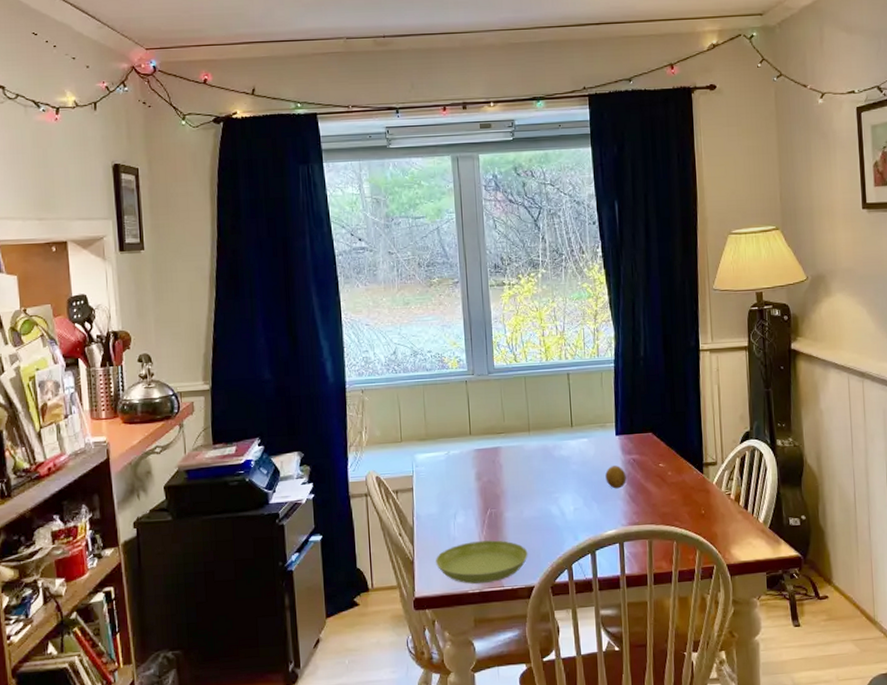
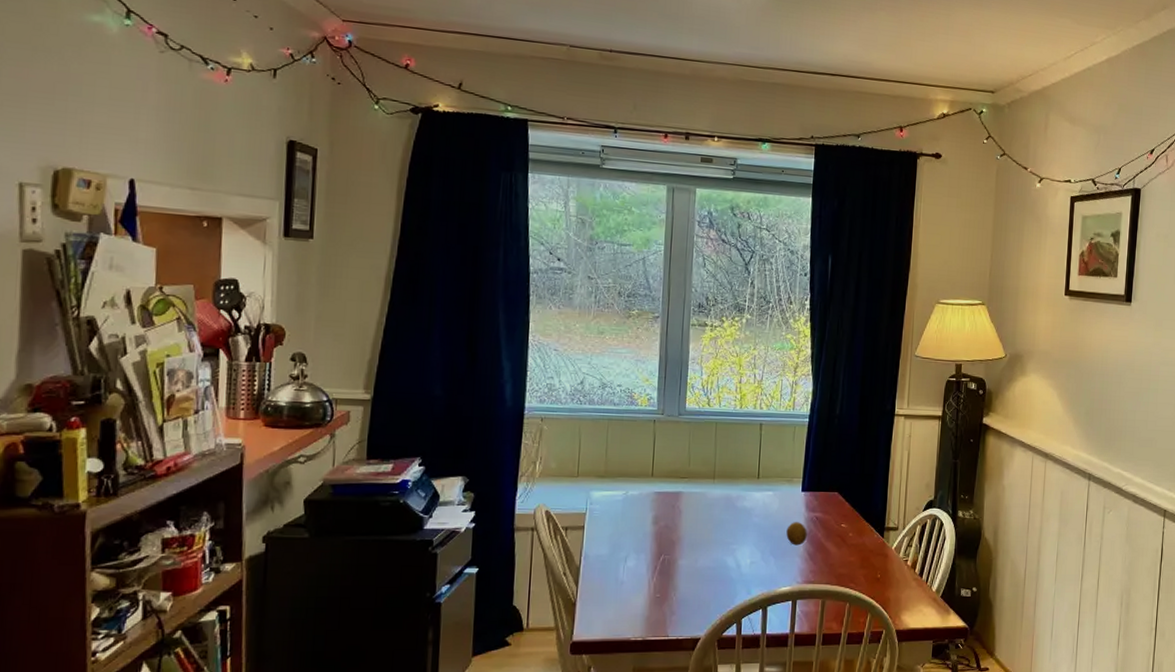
saucer: present [436,540,528,584] -> none [599,587,698,631]

